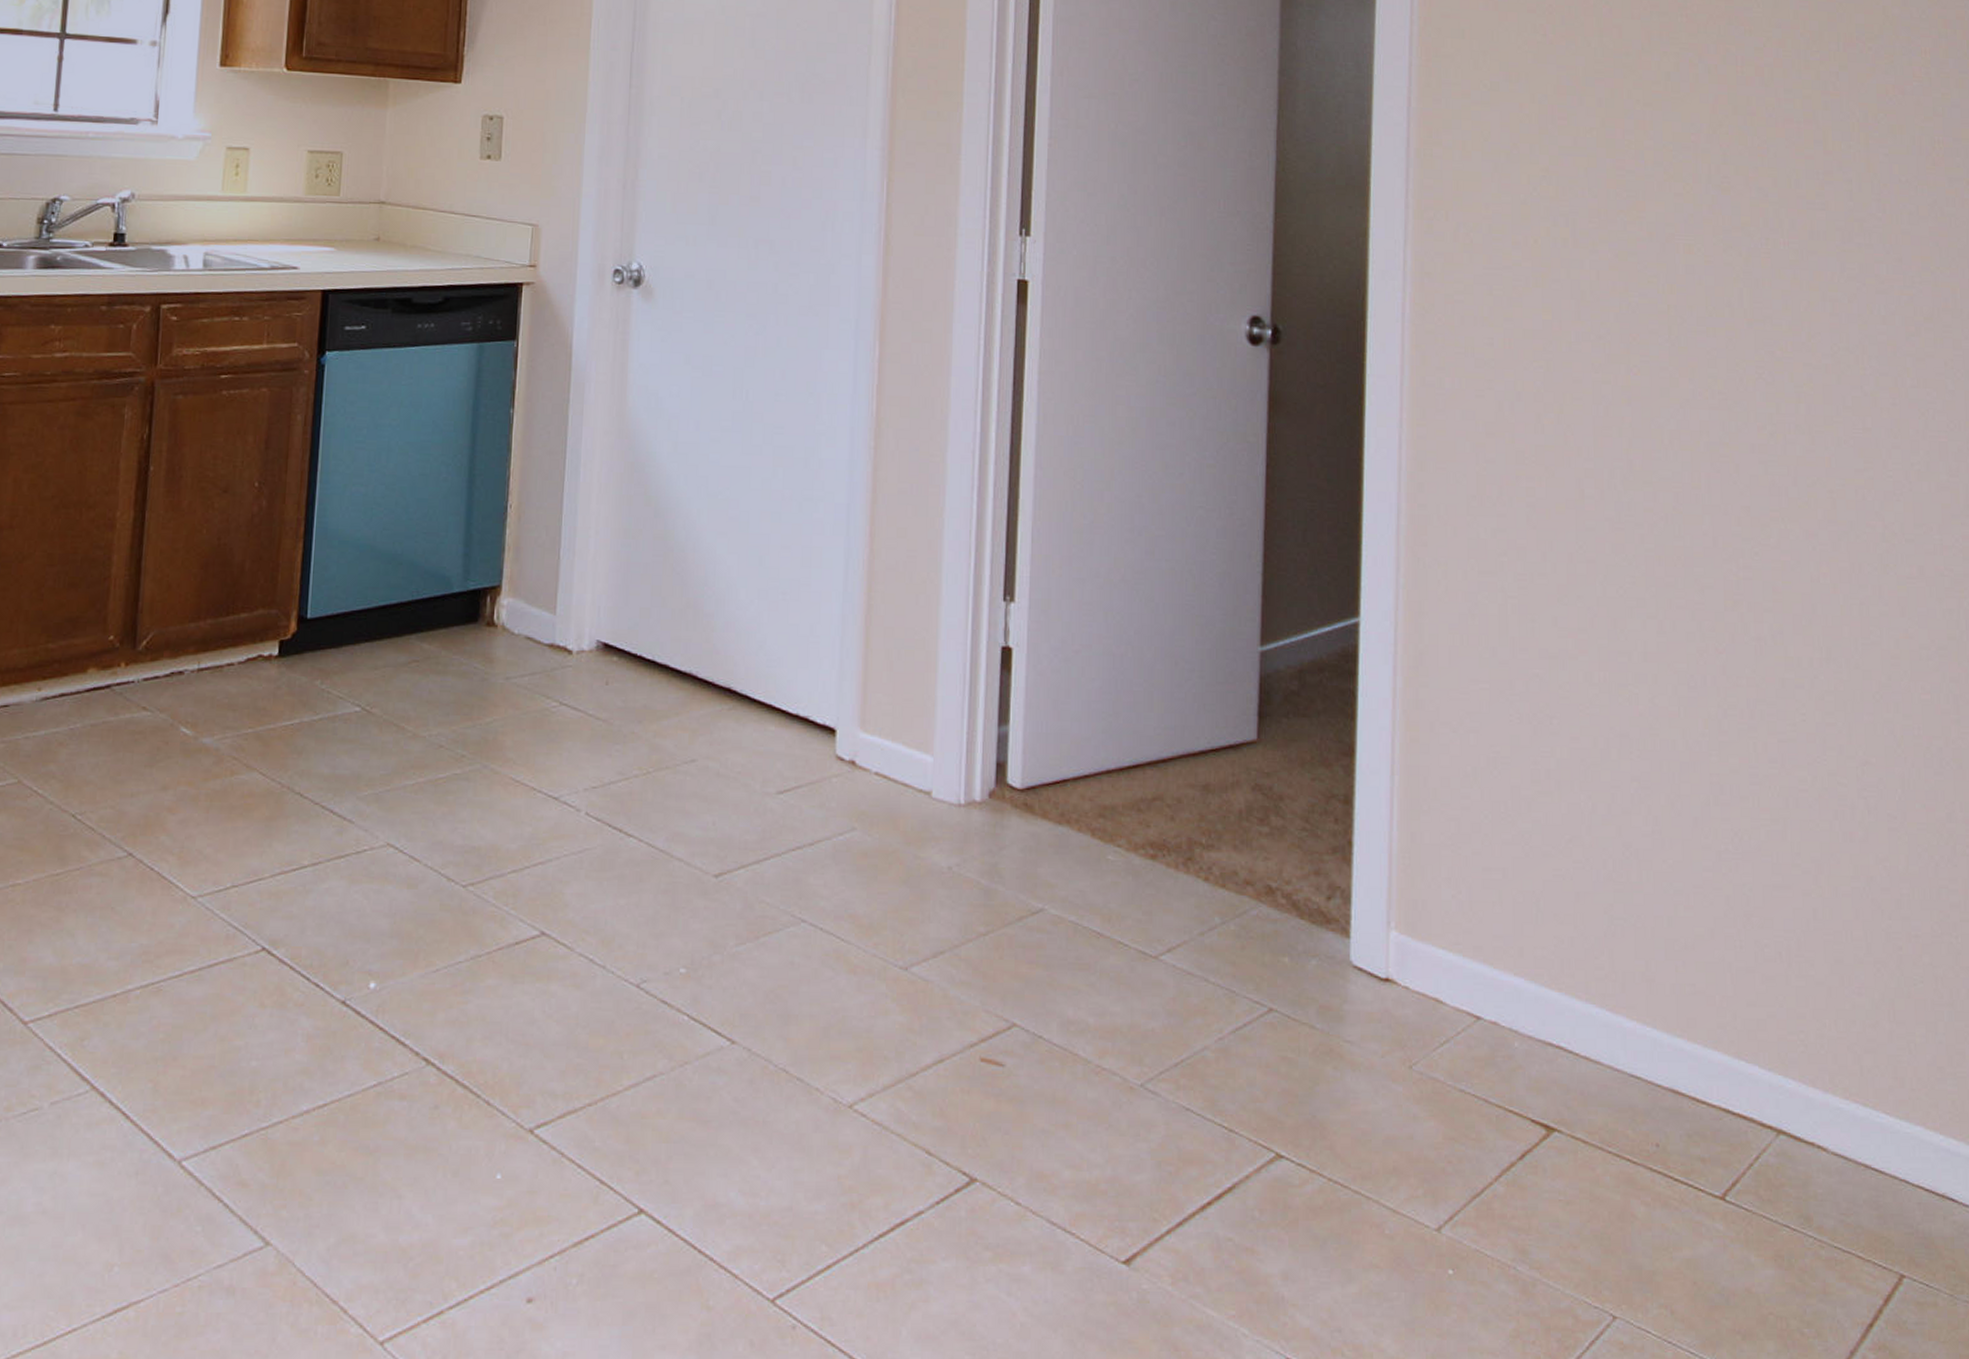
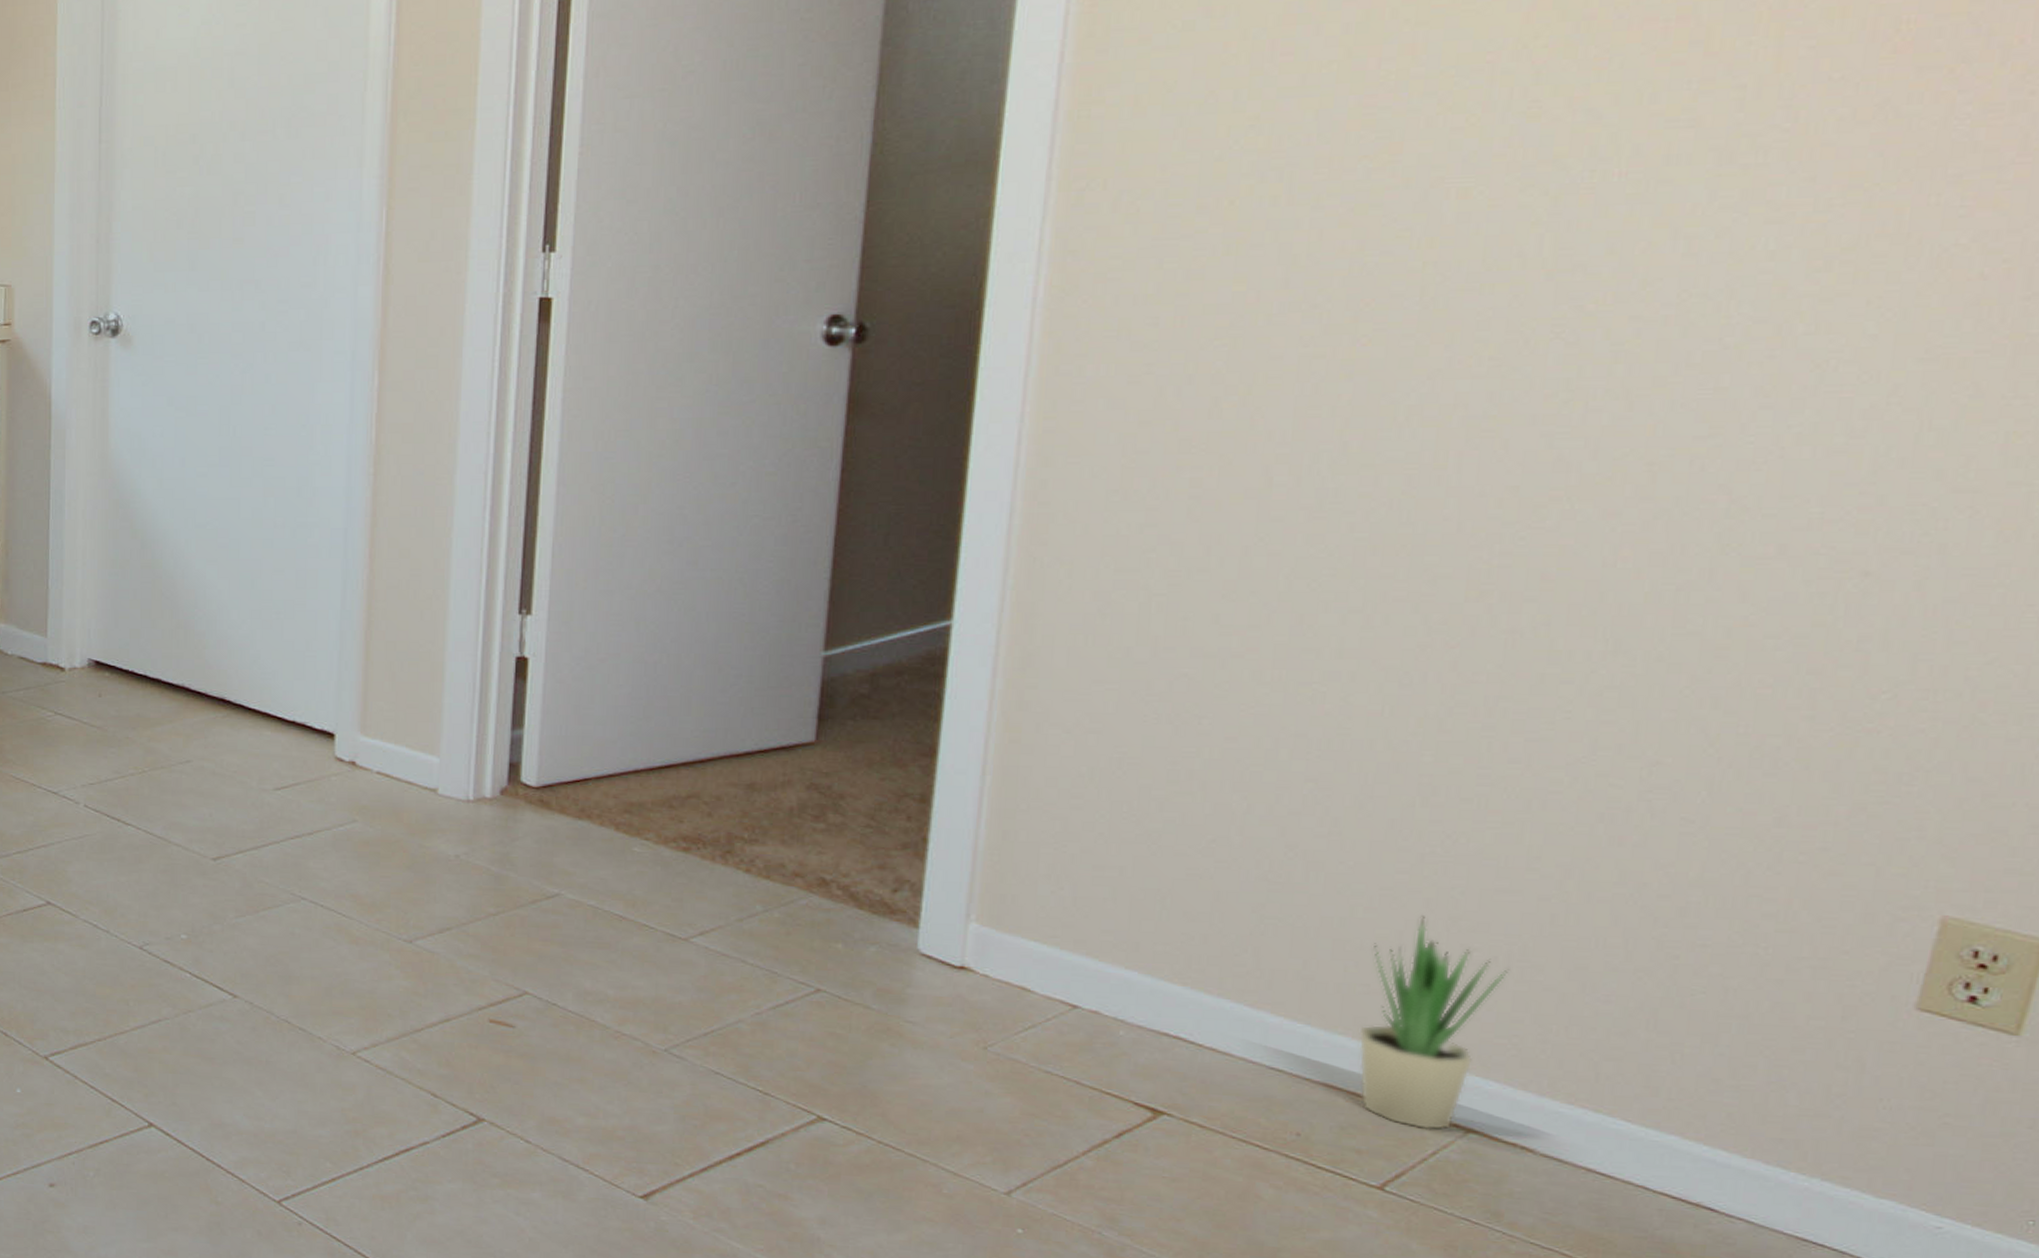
potted plant: none [1692,913,1791,1133] -> present [1358,916,1510,1131]

